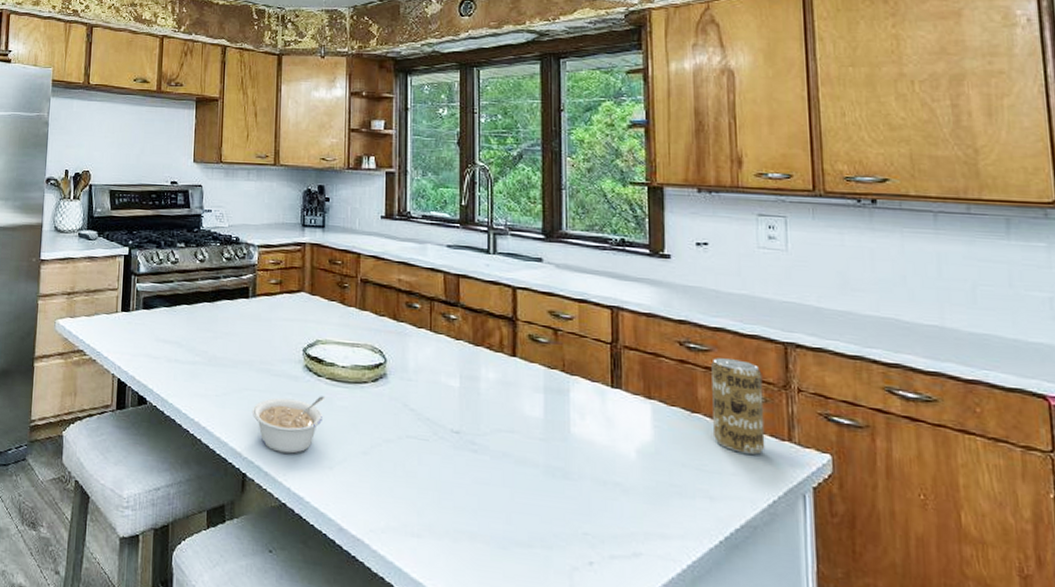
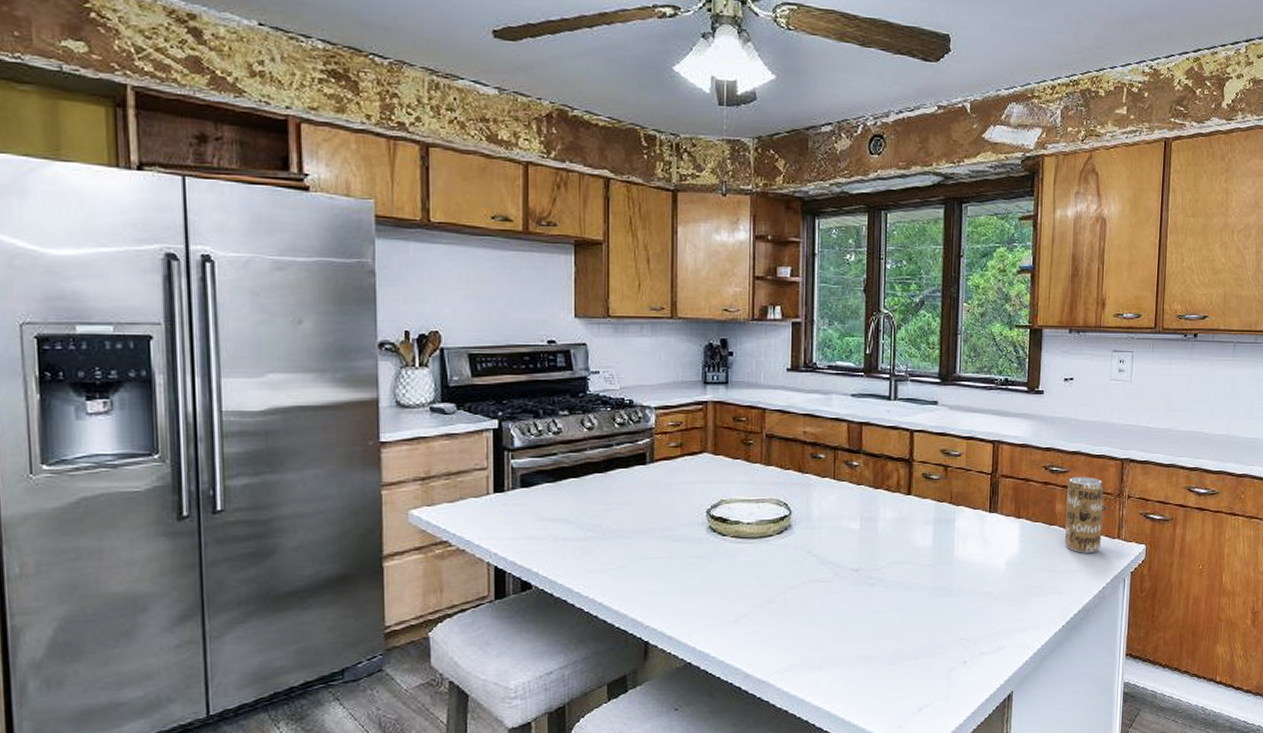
legume: present [251,396,325,454] -> none [652,554,730,615]

